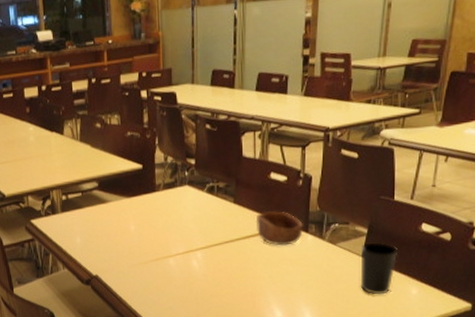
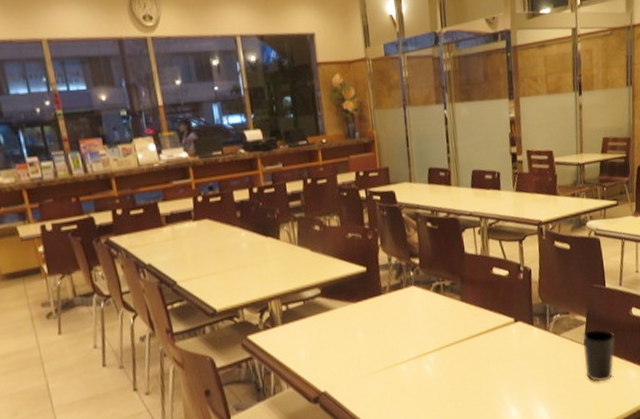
bowl: present [255,211,303,246] -> none [483,306,529,342]

